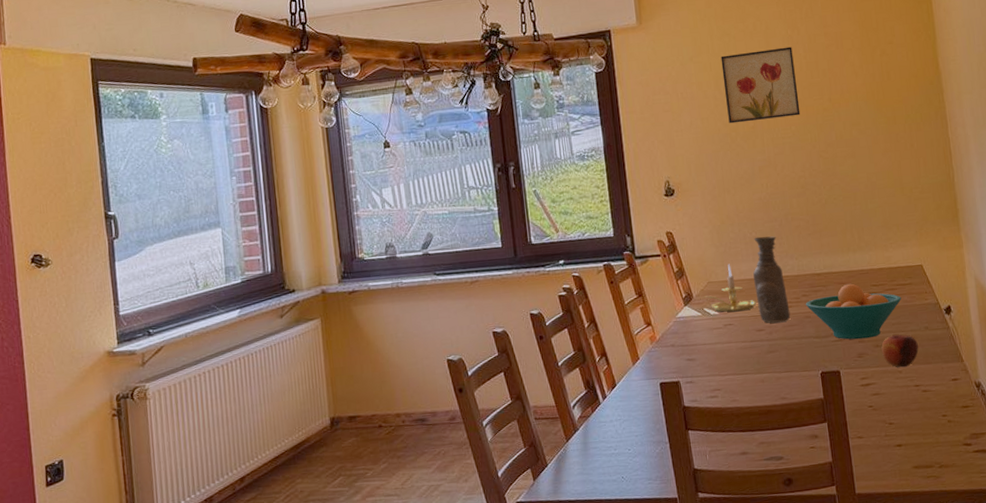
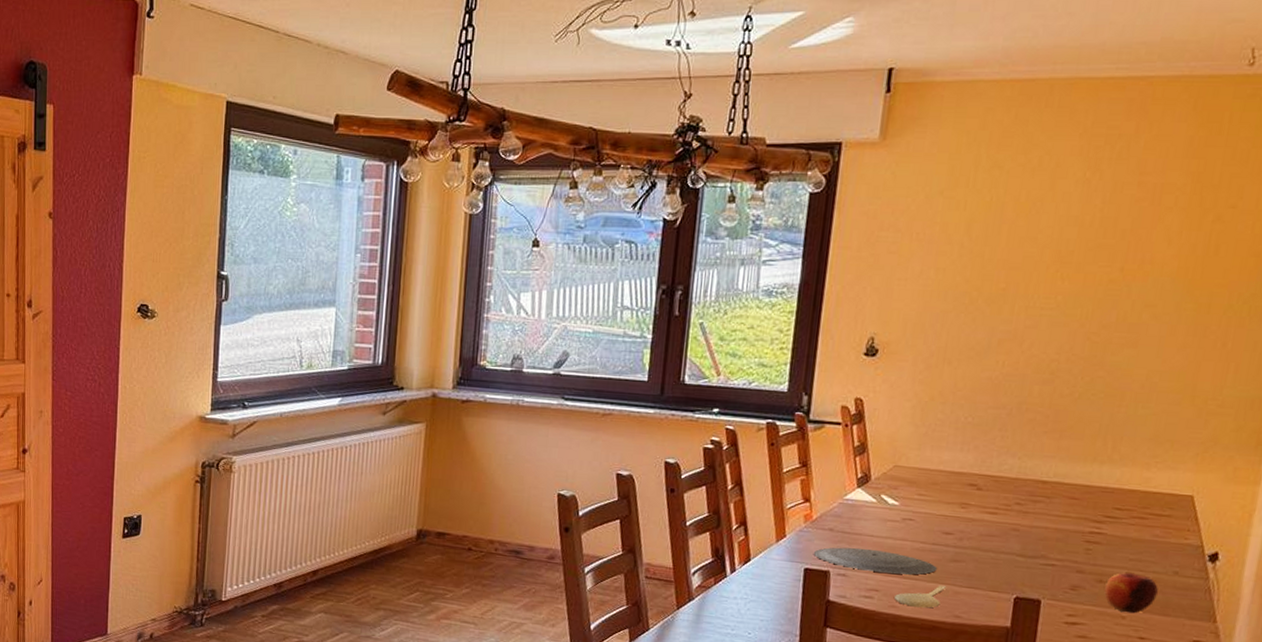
plate: none [663,354,760,375] -> present [813,547,938,575]
candle holder: present [703,264,758,312] -> none [883,449,953,507]
wall art: present [720,46,801,124] -> none [972,193,1087,283]
spoon: none [733,374,770,398] -> present [893,585,947,608]
vase: present [753,236,791,323] -> none [951,423,999,530]
fruit bowl: present [805,283,902,340] -> none [1016,500,1152,571]

